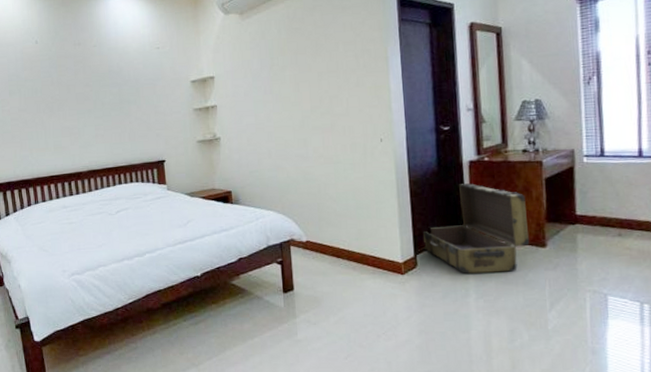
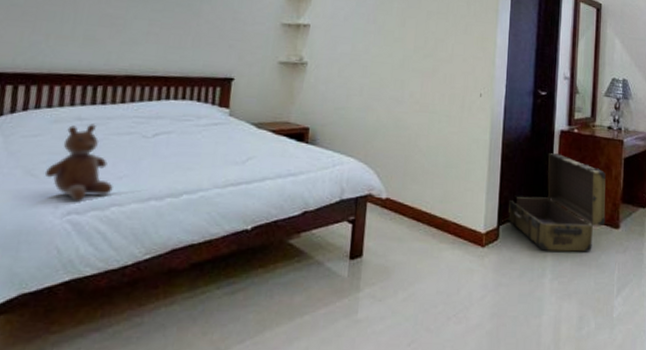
teddy bear: none [51,209,97,266] -> present [44,124,113,202]

